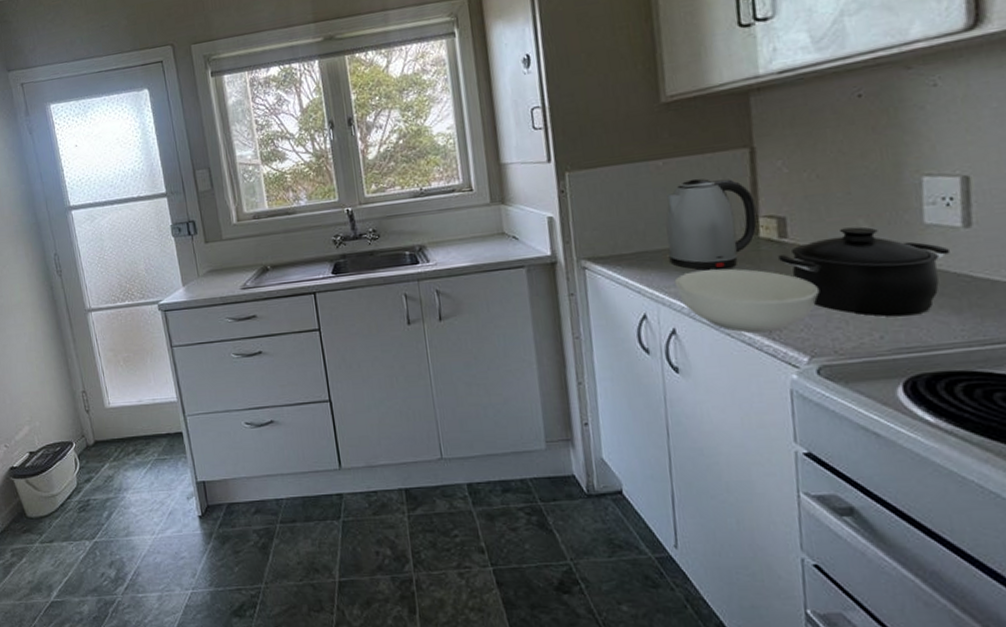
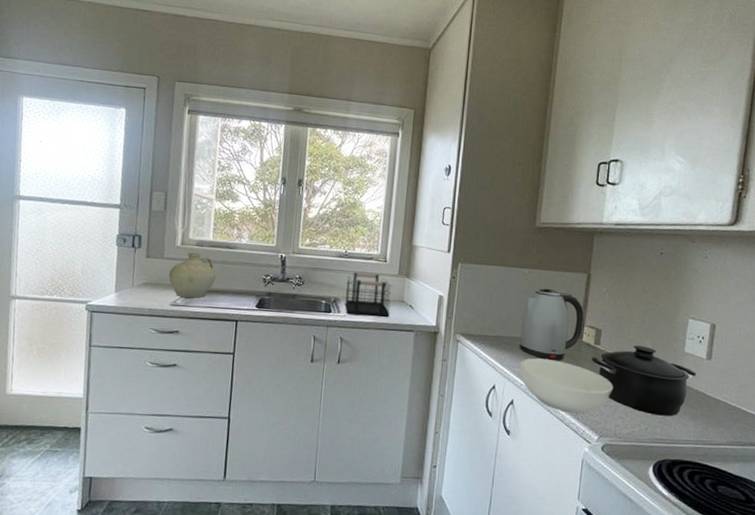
ceramic jug: none [231,226,282,279] -> present [168,252,217,298]
dish rack: none [428,208,491,262] -> present [345,272,392,318]

